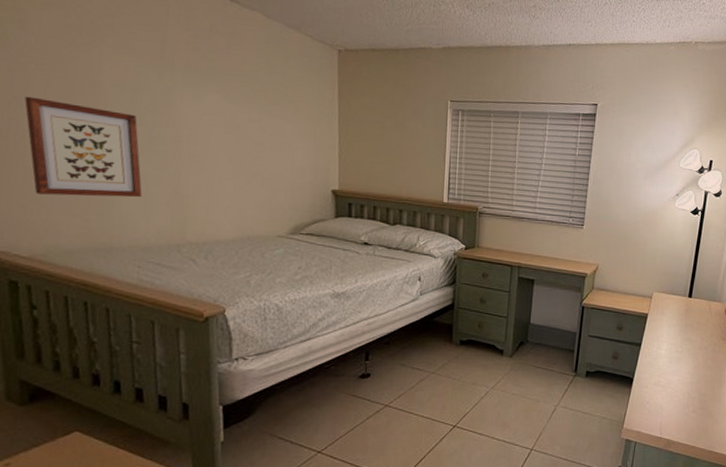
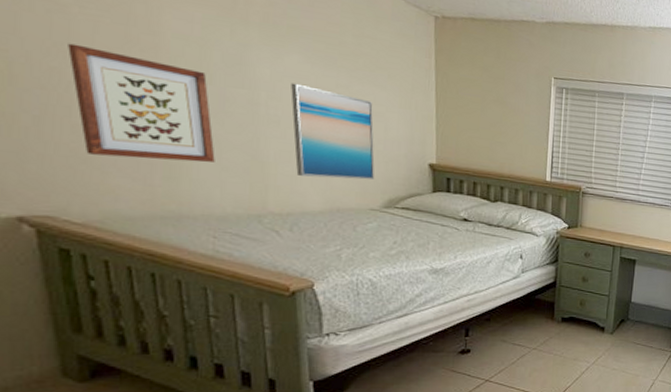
wall art: none [209,120,282,208] -> present [291,83,375,180]

